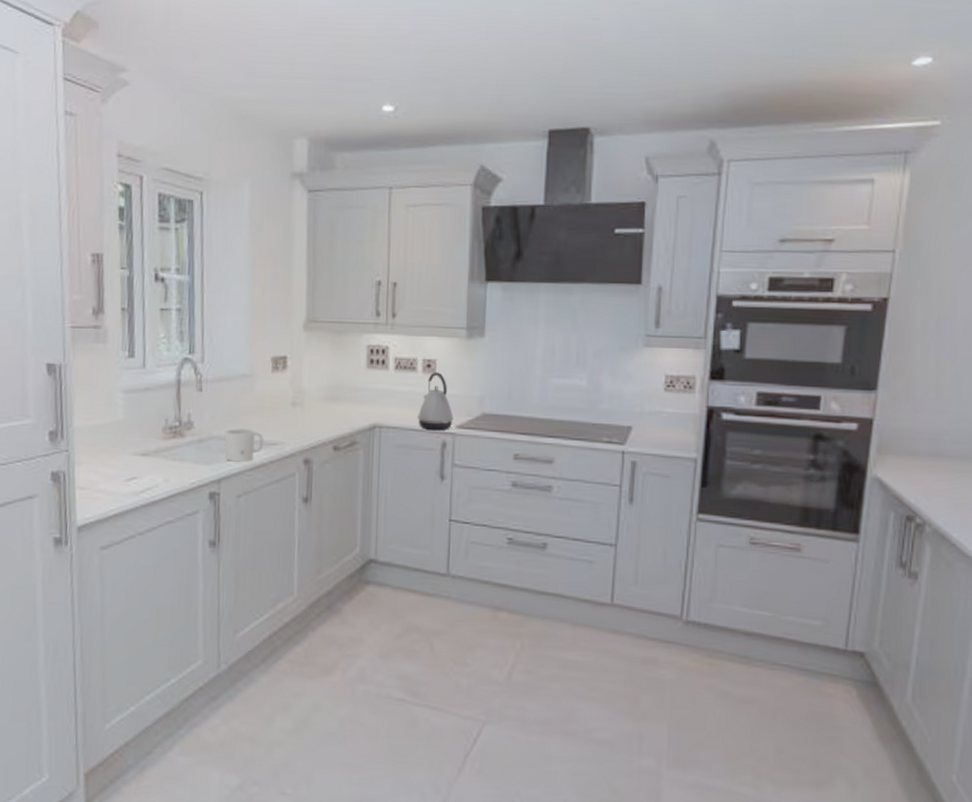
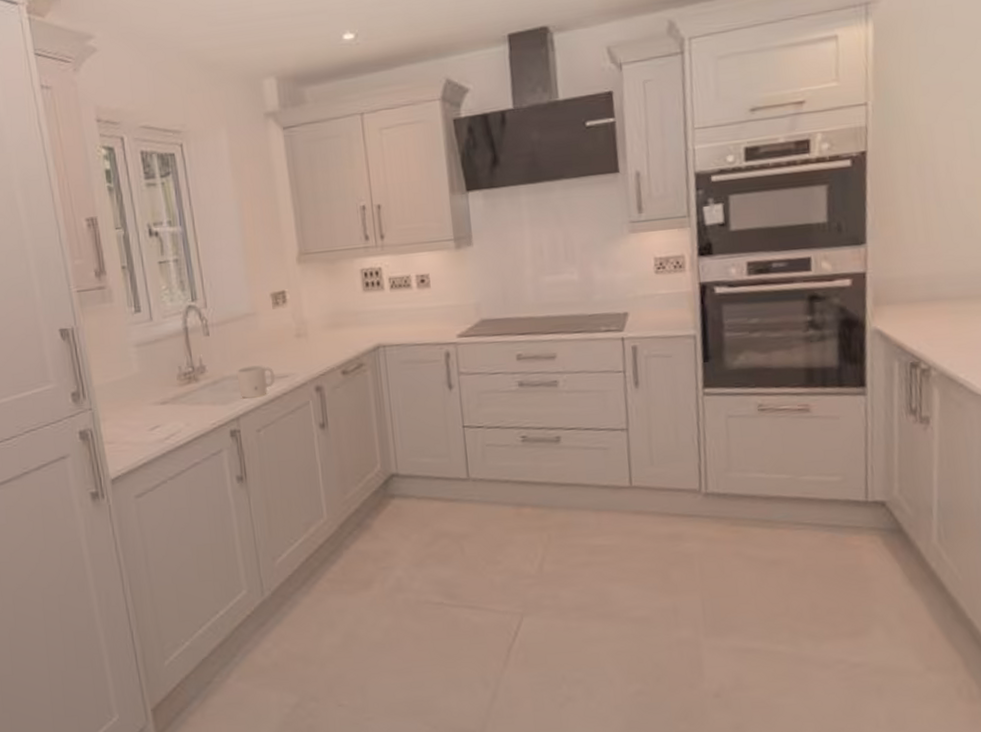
kettle: present [418,372,453,431] -> none [418,286,453,343]

